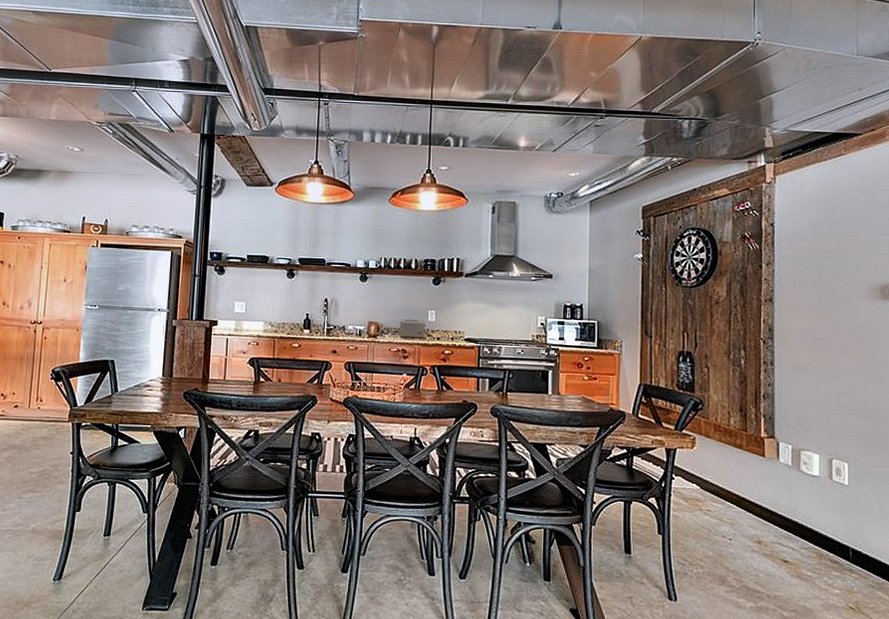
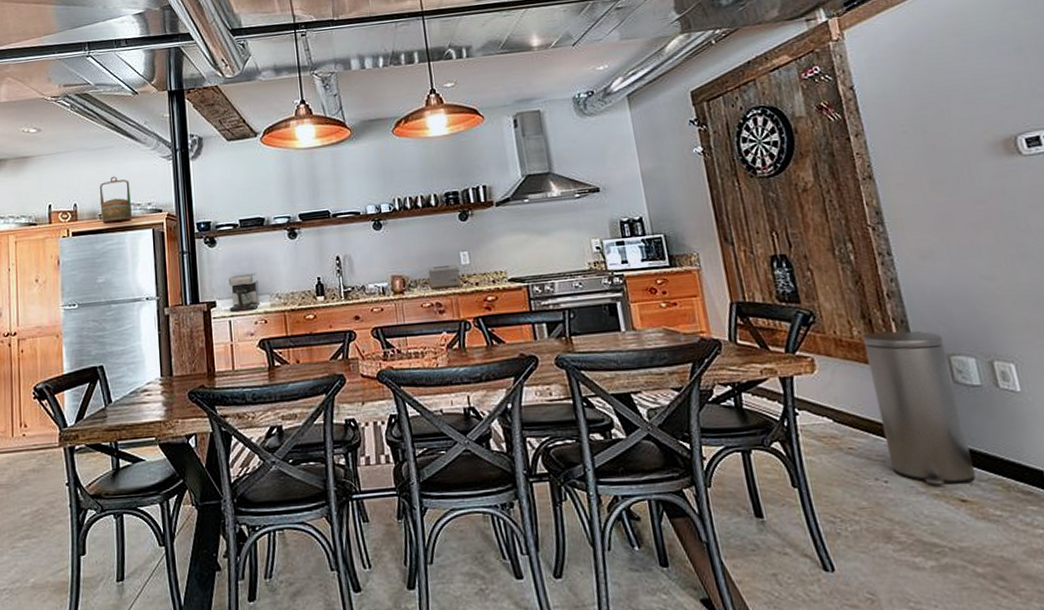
decorative basket: none [128,200,157,243] -> present [99,176,132,225]
coffee maker: none [228,301,256,333] -> present [228,272,261,312]
pedal bin: none [736,424,799,549] -> present [862,330,976,485]

